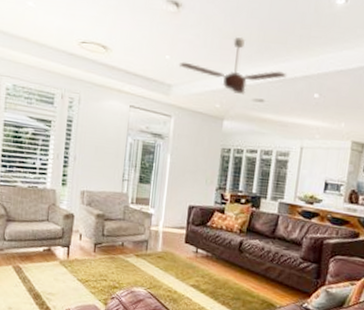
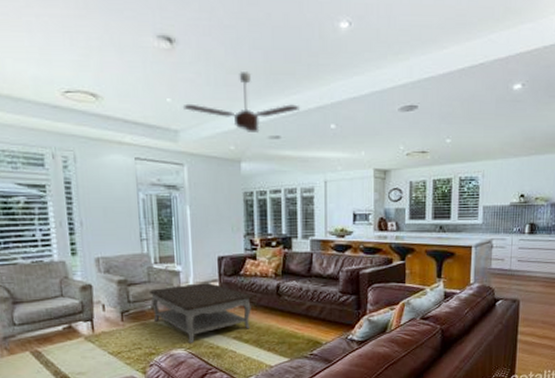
coffee table: none [121,227,215,285] -> present [148,281,252,344]

